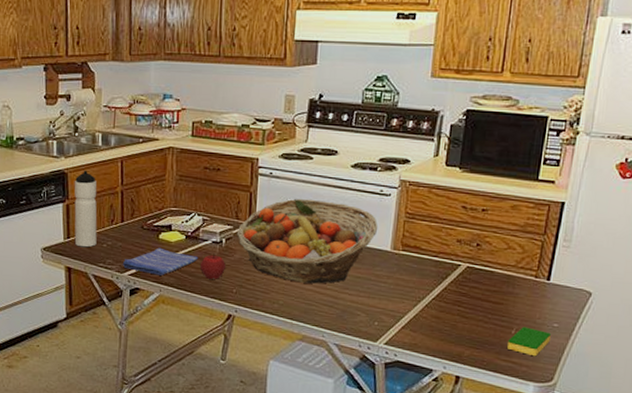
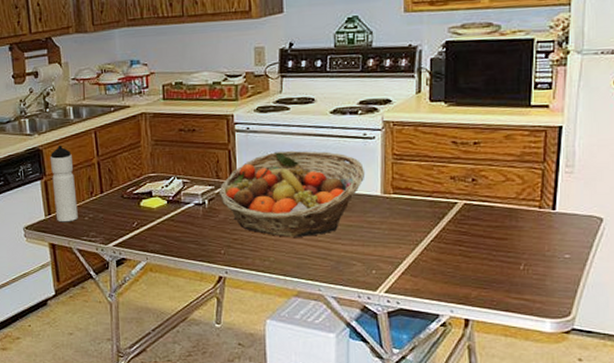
dish towel: present [122,247,199,276] -> none [106,215,183,243]
apple: present [199,253,226,279] -> none [184,216,211,242]
dish sponge: present [506,326,551,357] -> none [516,261,563,291]

